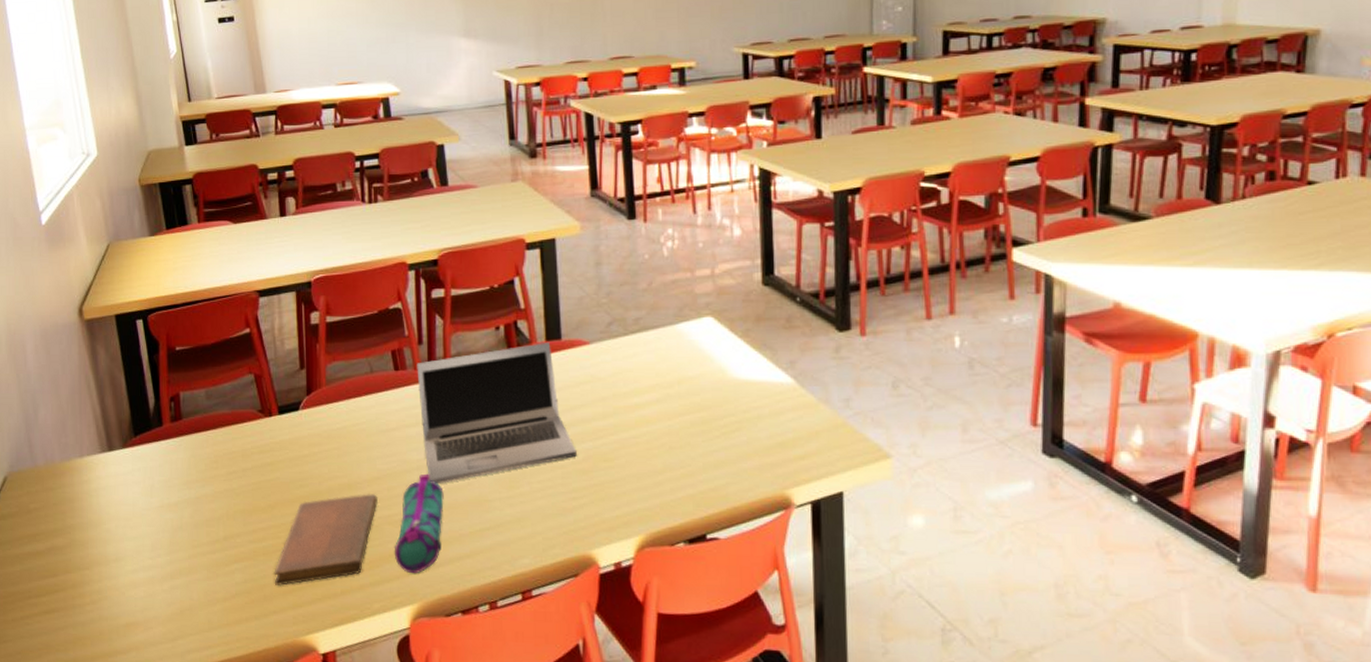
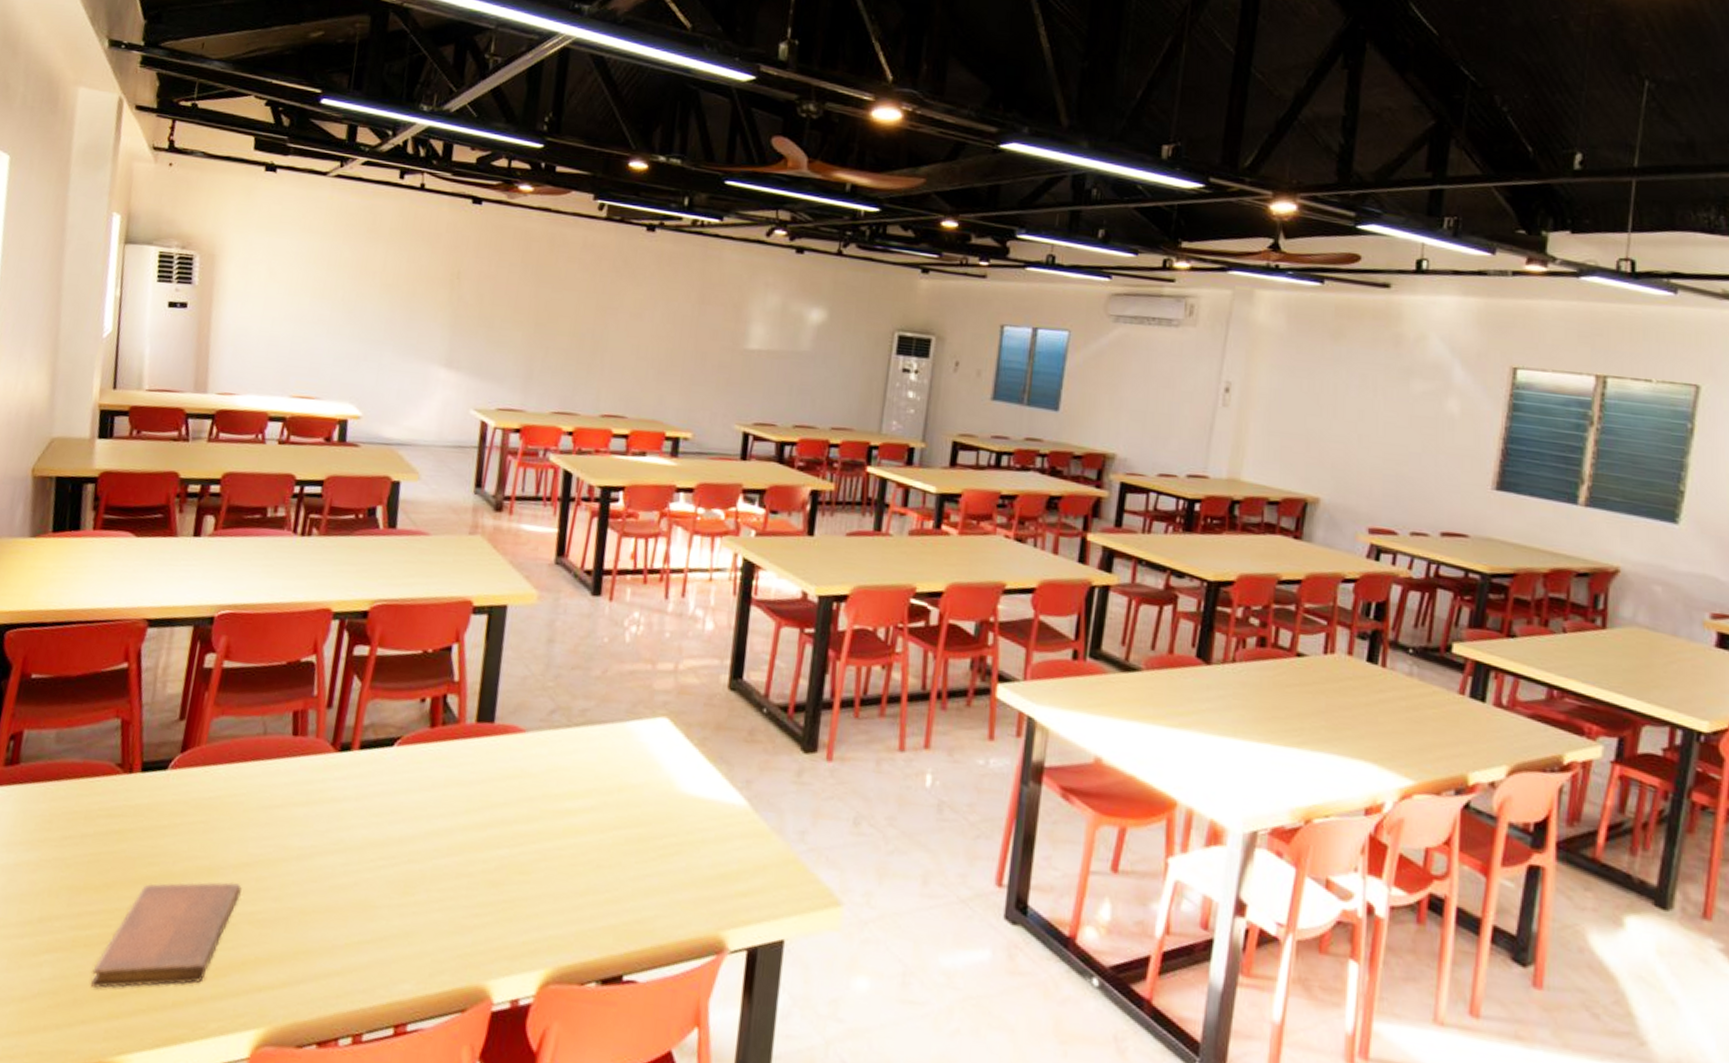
pencil case: present [394,473,444,574] -> none [247,865,323,990]
laptop: present [416,341,577,484] -> none [308,723,490,880]

